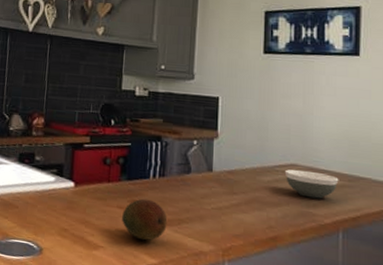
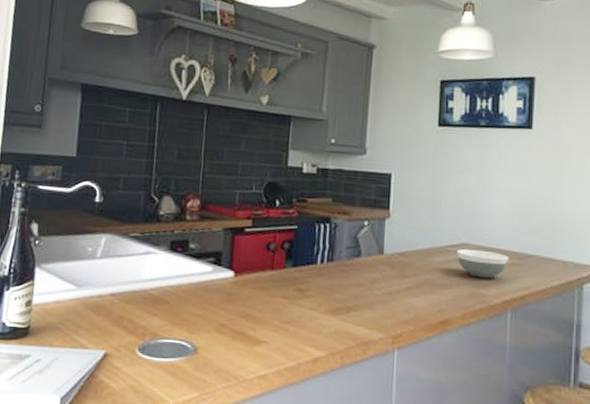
fruit: present [122,198,168,241] -> none [286,286,336,332]

